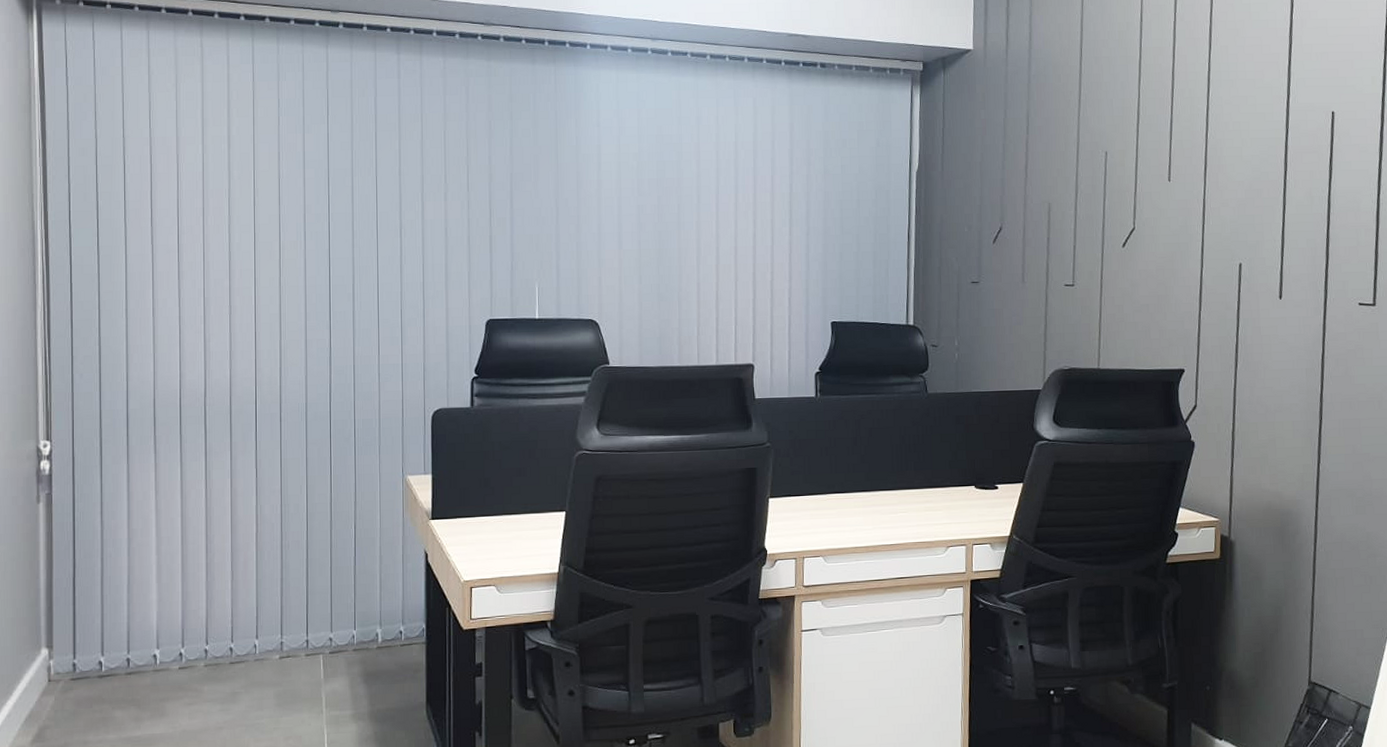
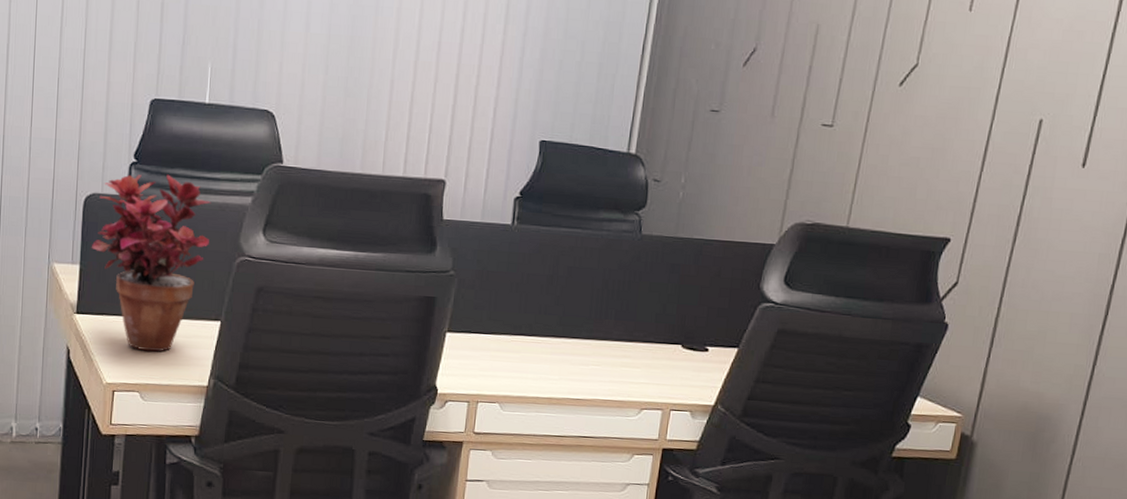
potted plant: none [441,384,549,547] -> present [91,174,211,352]

